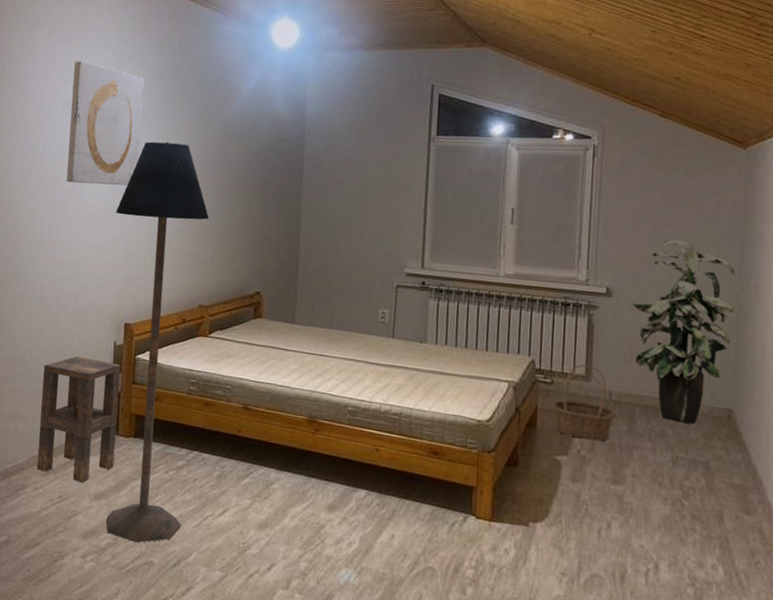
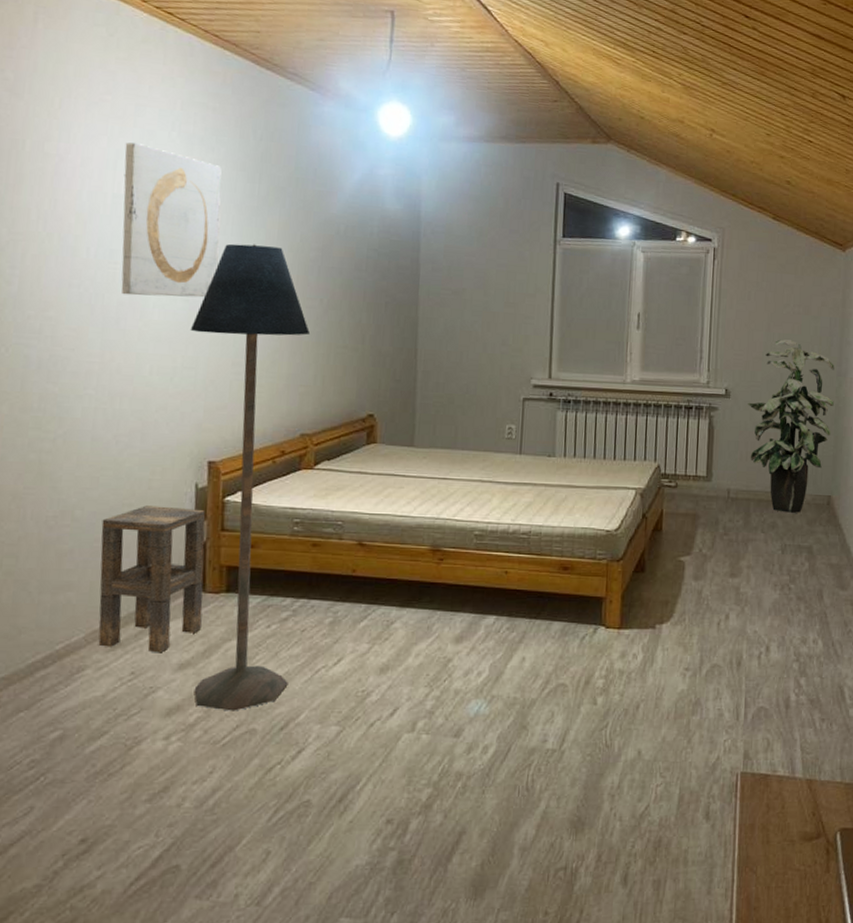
basket: present [552,364,618,441] -> none [676,466,735,538]

